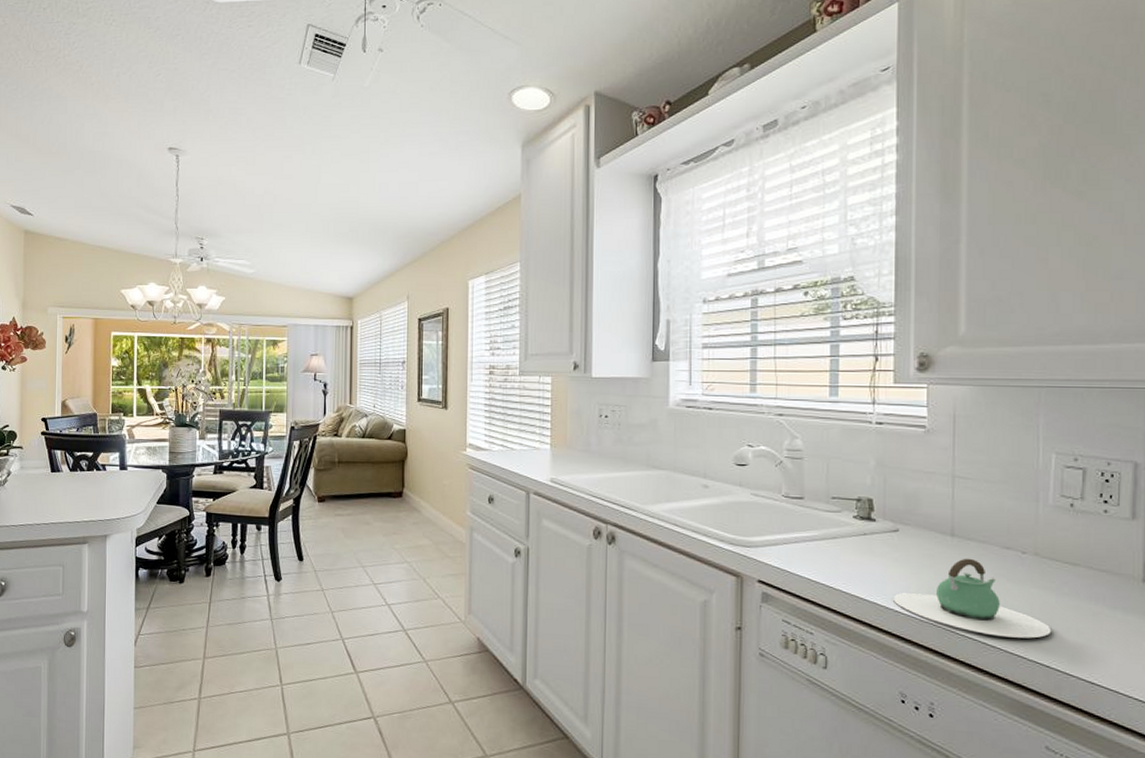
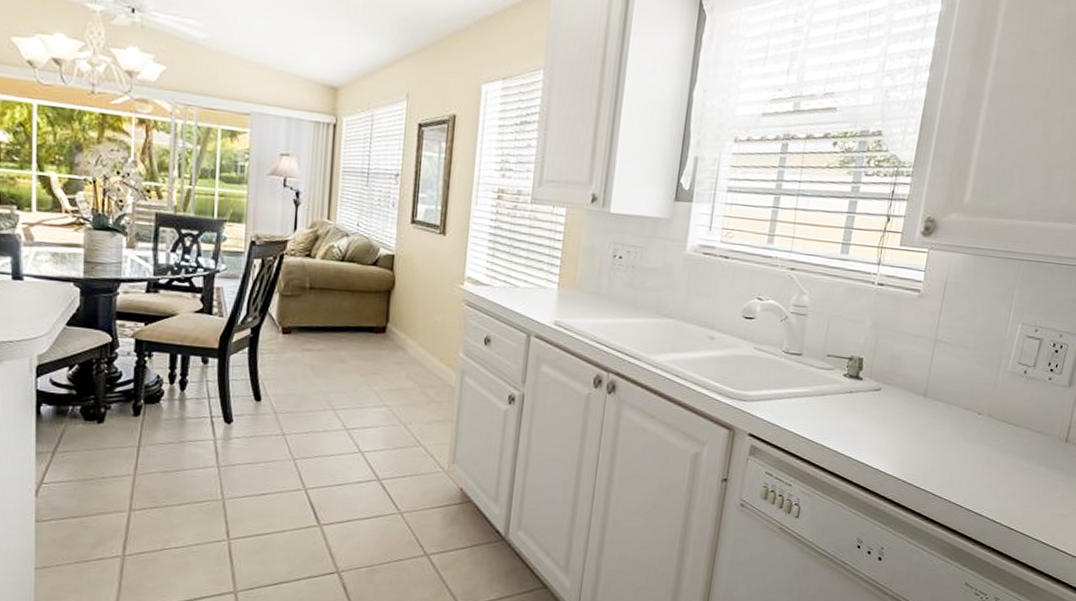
teapot: present [893,558,1052,639] -> none [865,417,989,490]

